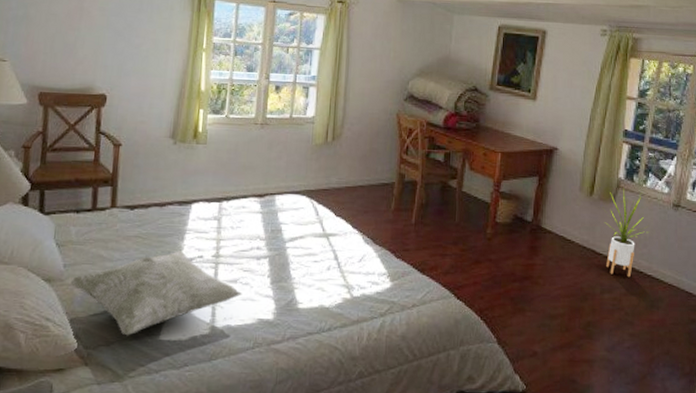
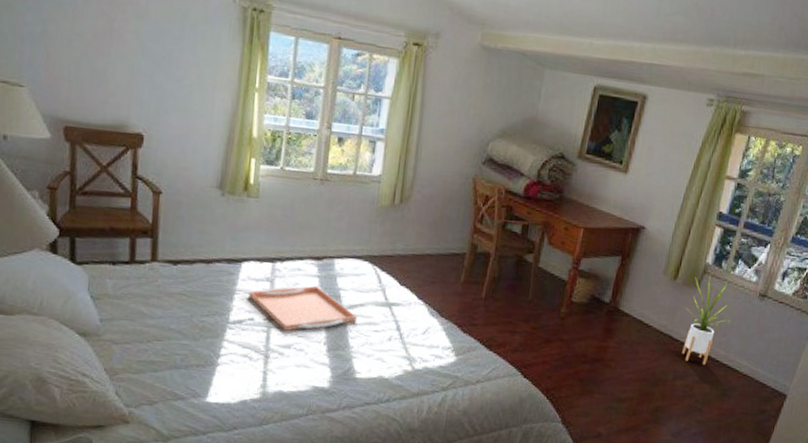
decorative pillow: present [69,251,243,336] -> none [106,311,297,396]
serving tray: none [198,221,297,266] -> present [249,285,357,331]

